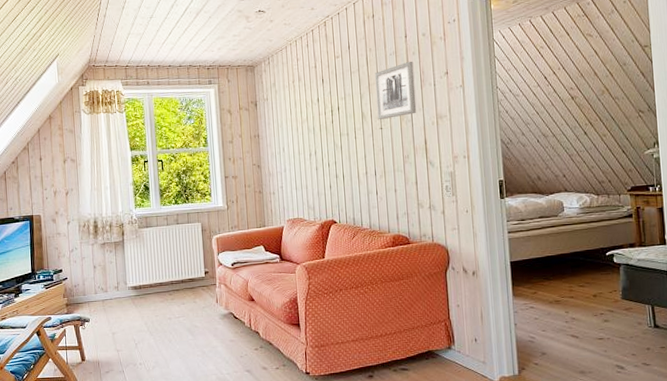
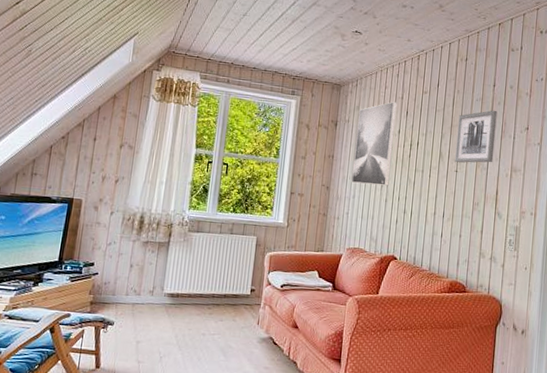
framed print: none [276,72,317,158] -> present [351,102,397,186]

